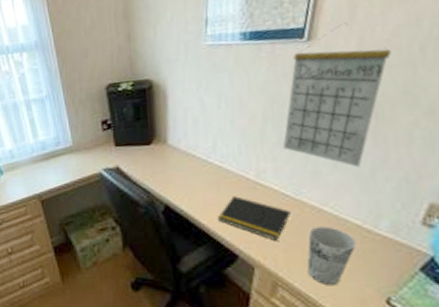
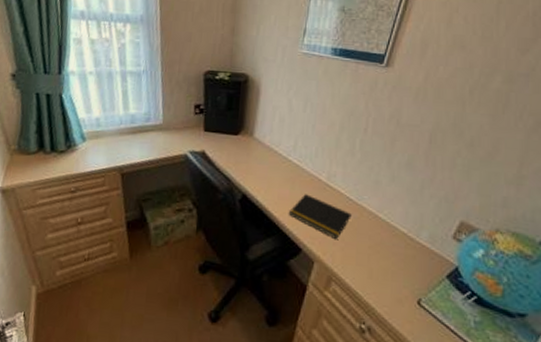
calendar: present [282,22,391,167] -> none [353,57,448,183]
cup: present [307,226,357,285] -> none [358,230,401,284]

